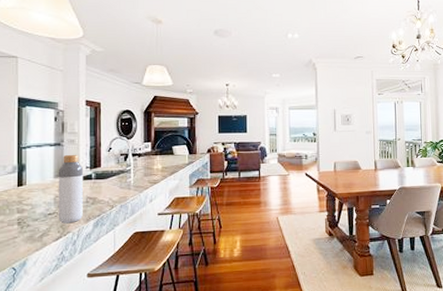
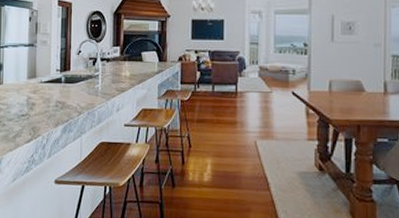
bottle: present [58,154,84,224] -> none [30,55,54,127]

